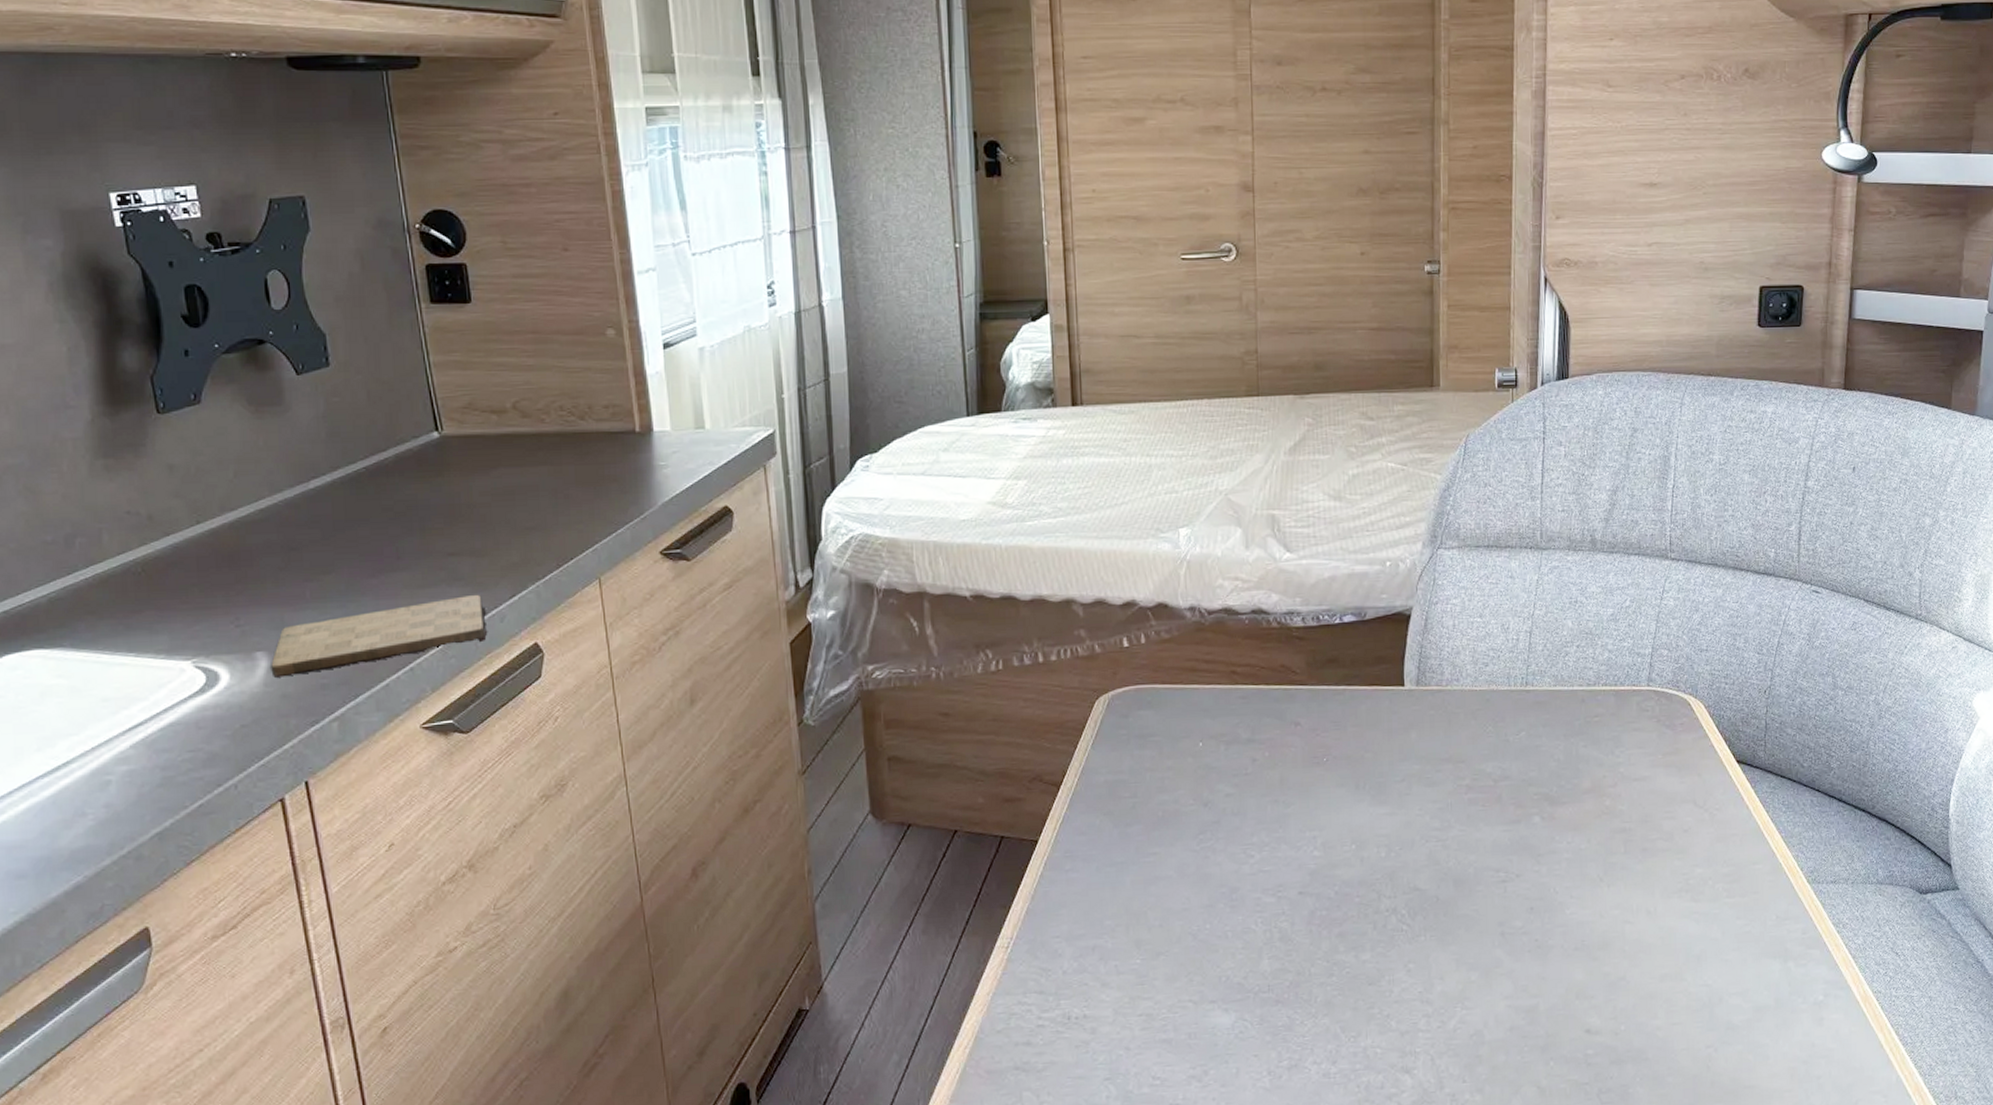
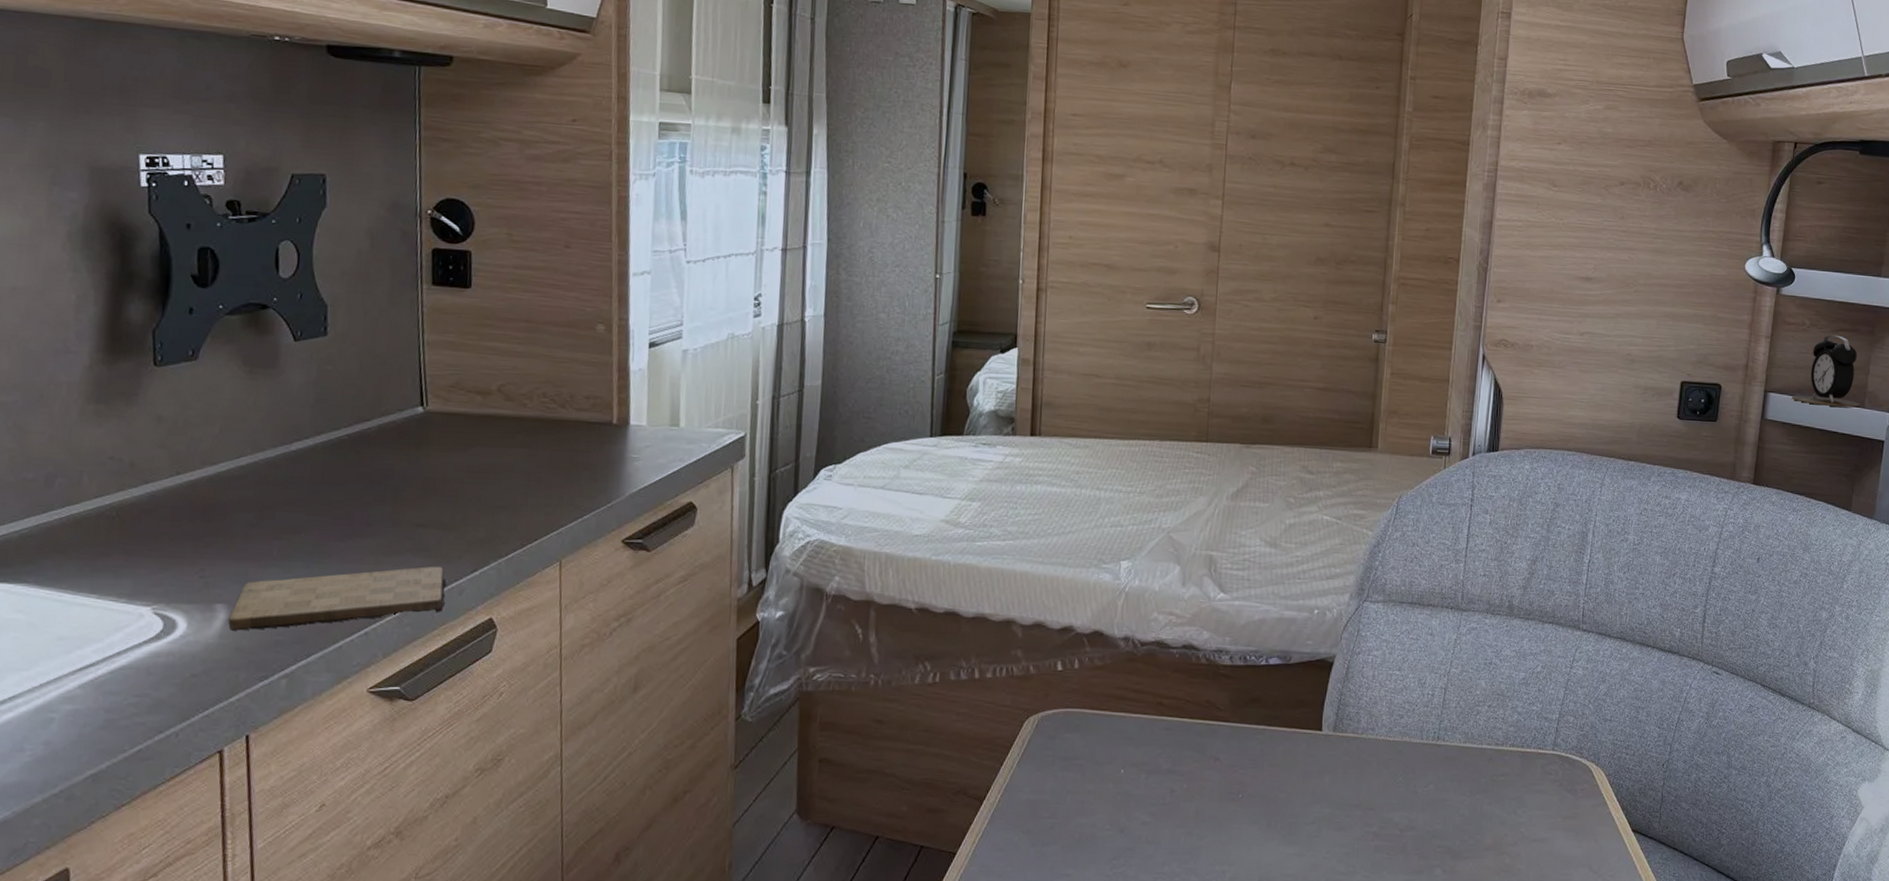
alarm clock: none [1880,221,1956,299] -> present [1791,334,1861,408]

